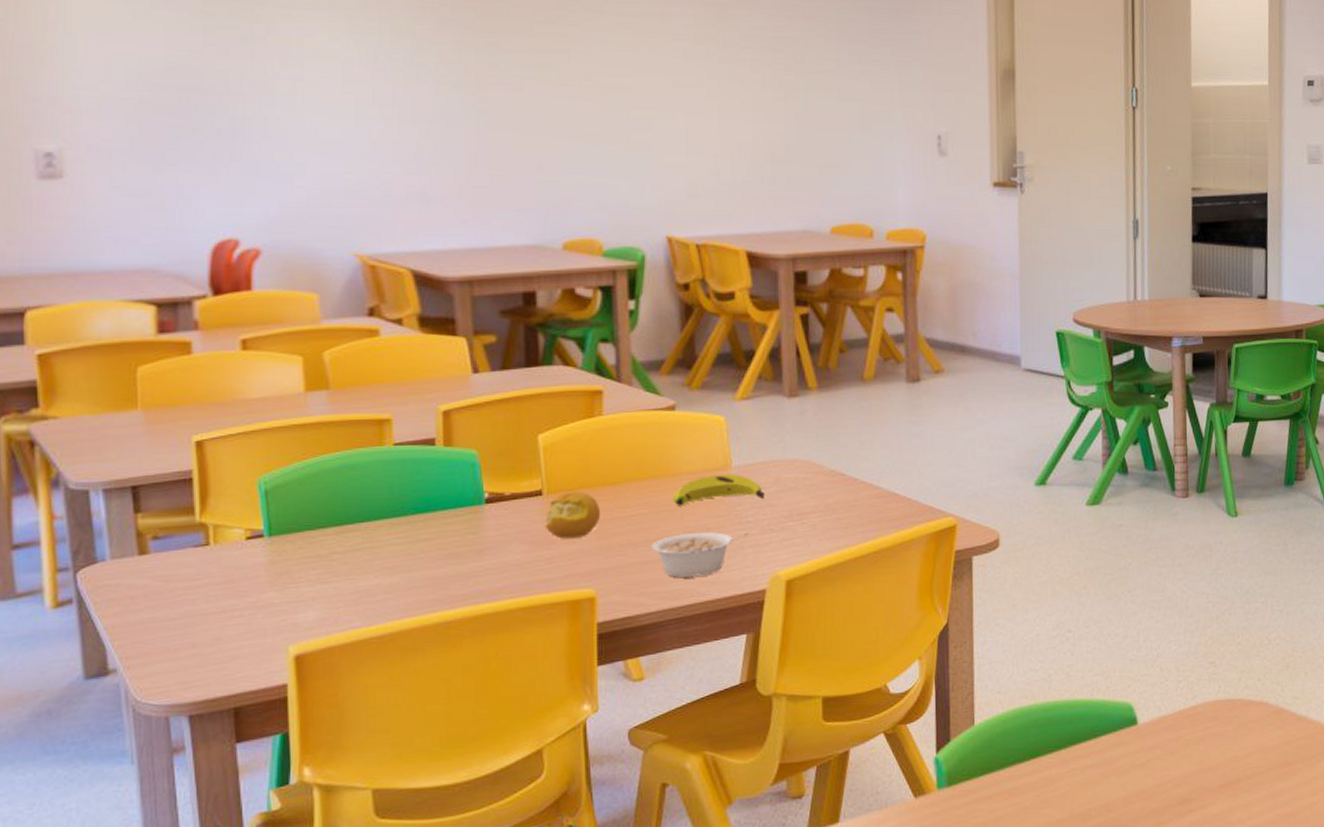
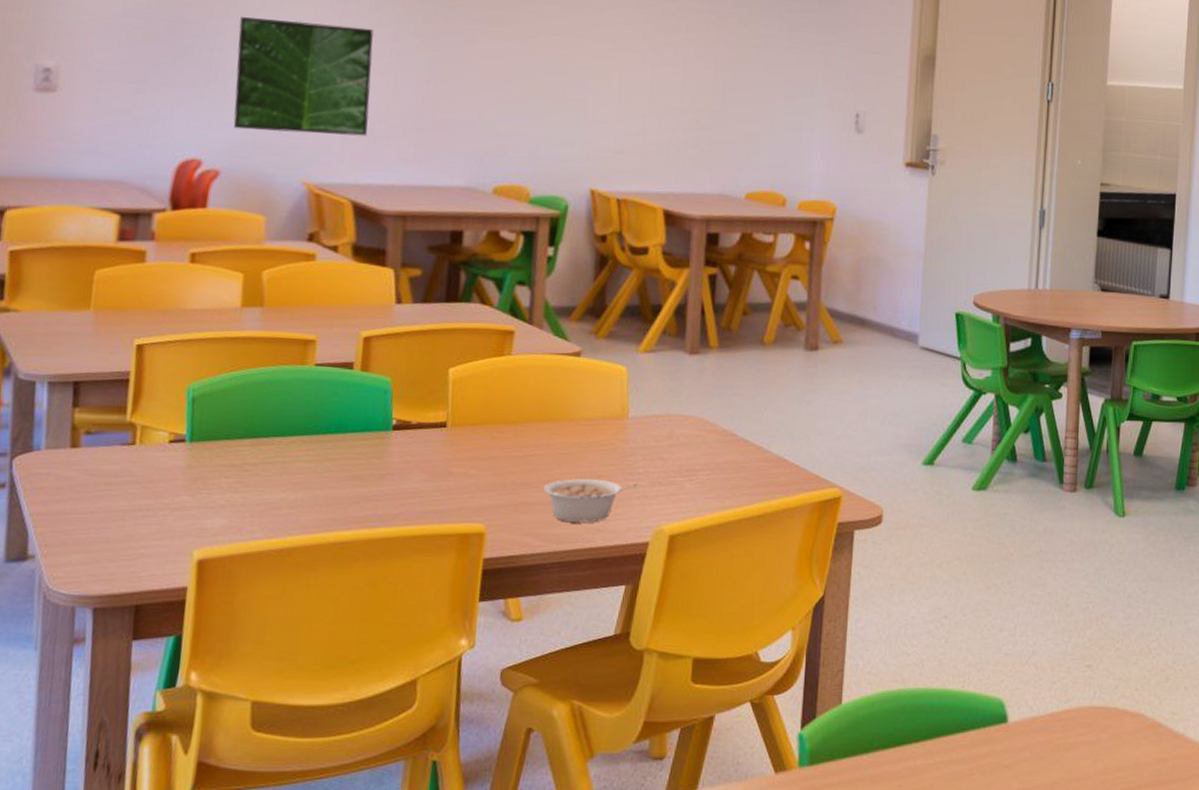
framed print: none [261,80,419,203] -> present [233,17,374,136]
fruit: present [544,491,601,539] -> none [444,426,500,473]
banana: present [673,474,765,506] -> none [569,423,657,453]

